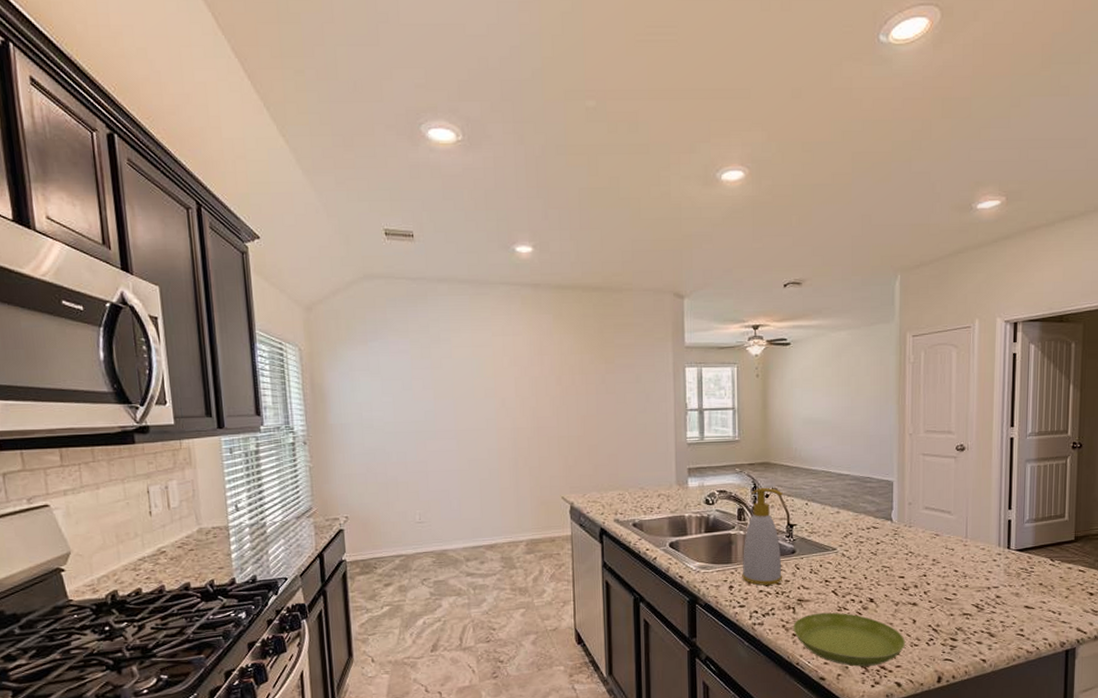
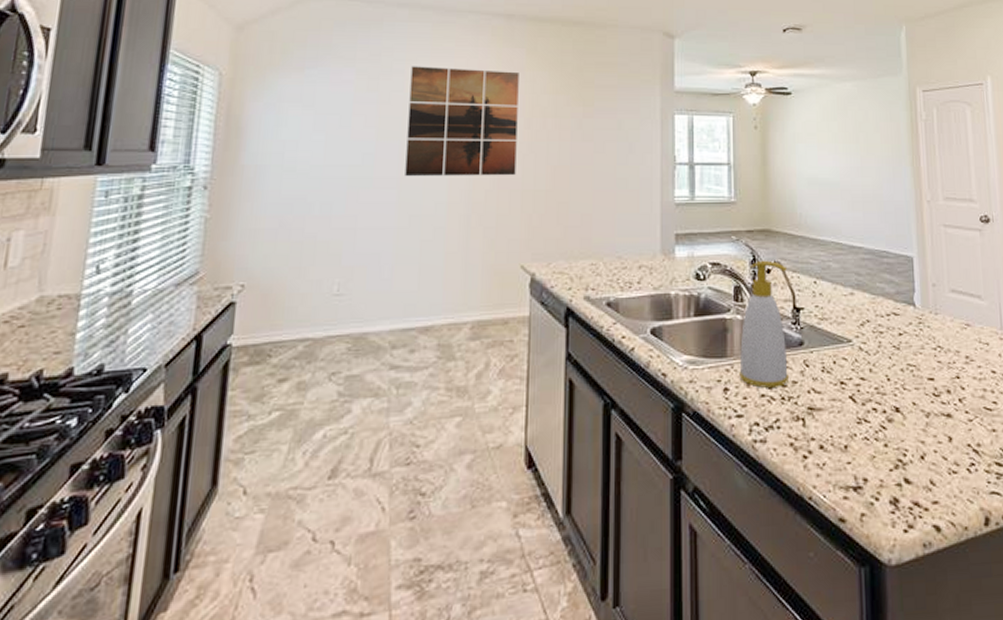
wall art: none [456,334,552,429] -> present [405,66,519,177]
saucer: present [793,612,905,667] -> none [803,425,941,503]

